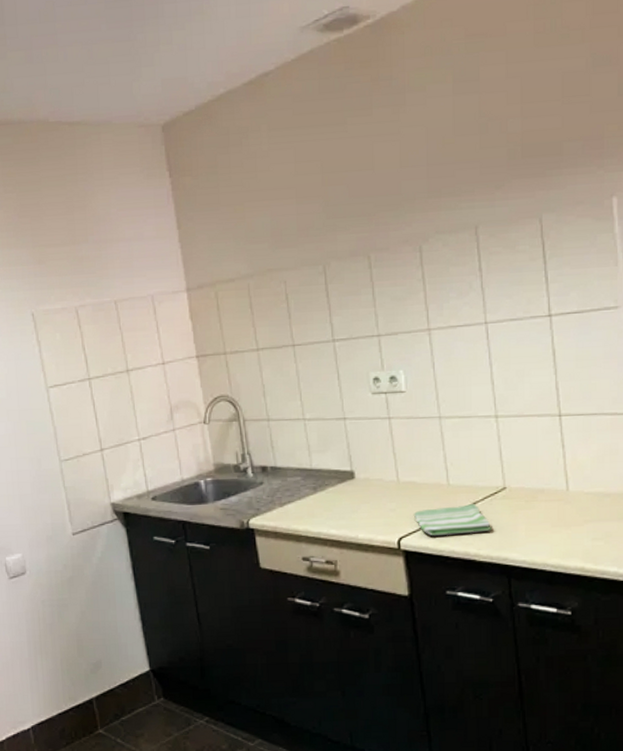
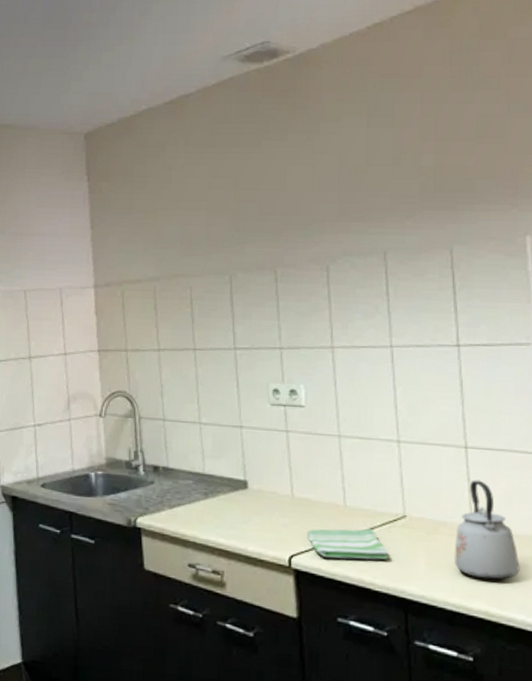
kettle: none [551,445,612,538] -> present [454,480,520,580]

